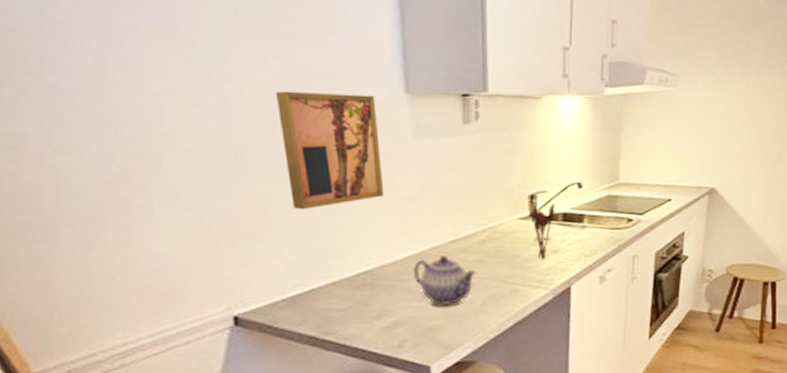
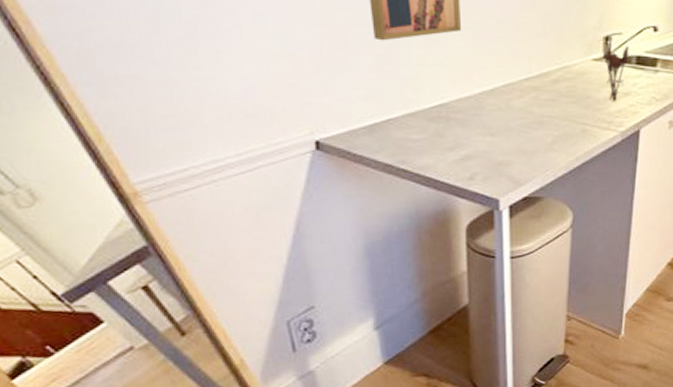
teapot: present [412,255,477,307] -> none [486,93,549,142]

